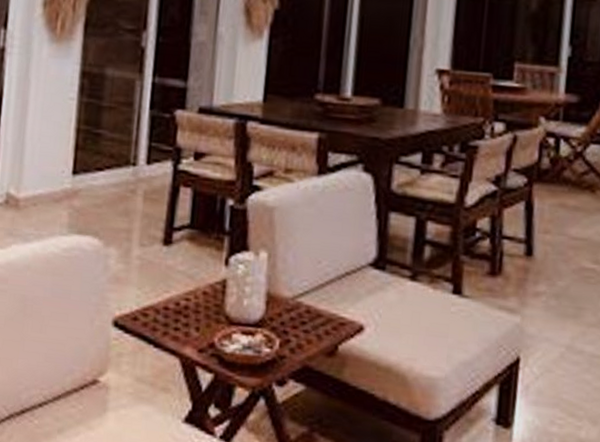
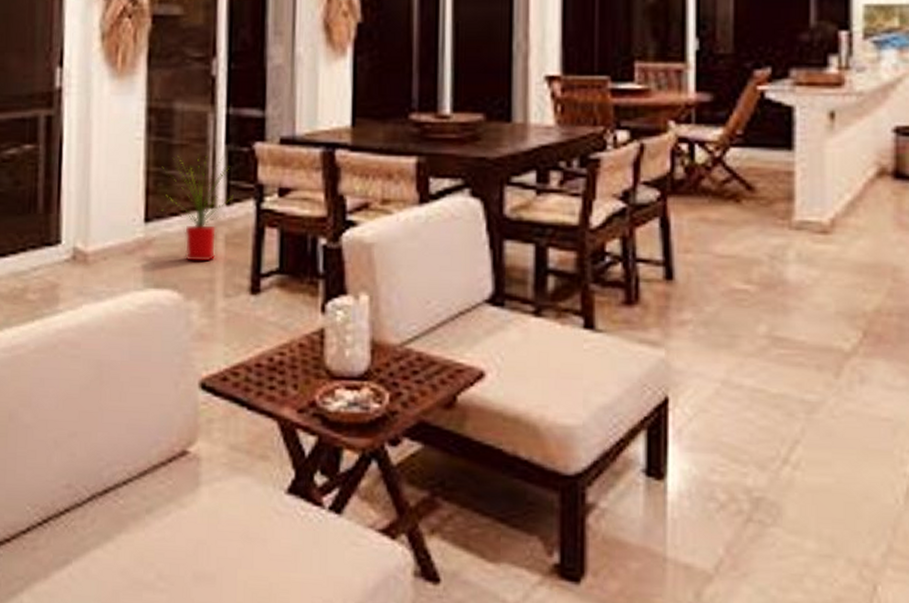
house plant: none [88,116,154,214] -> present [161,154,234,262]

